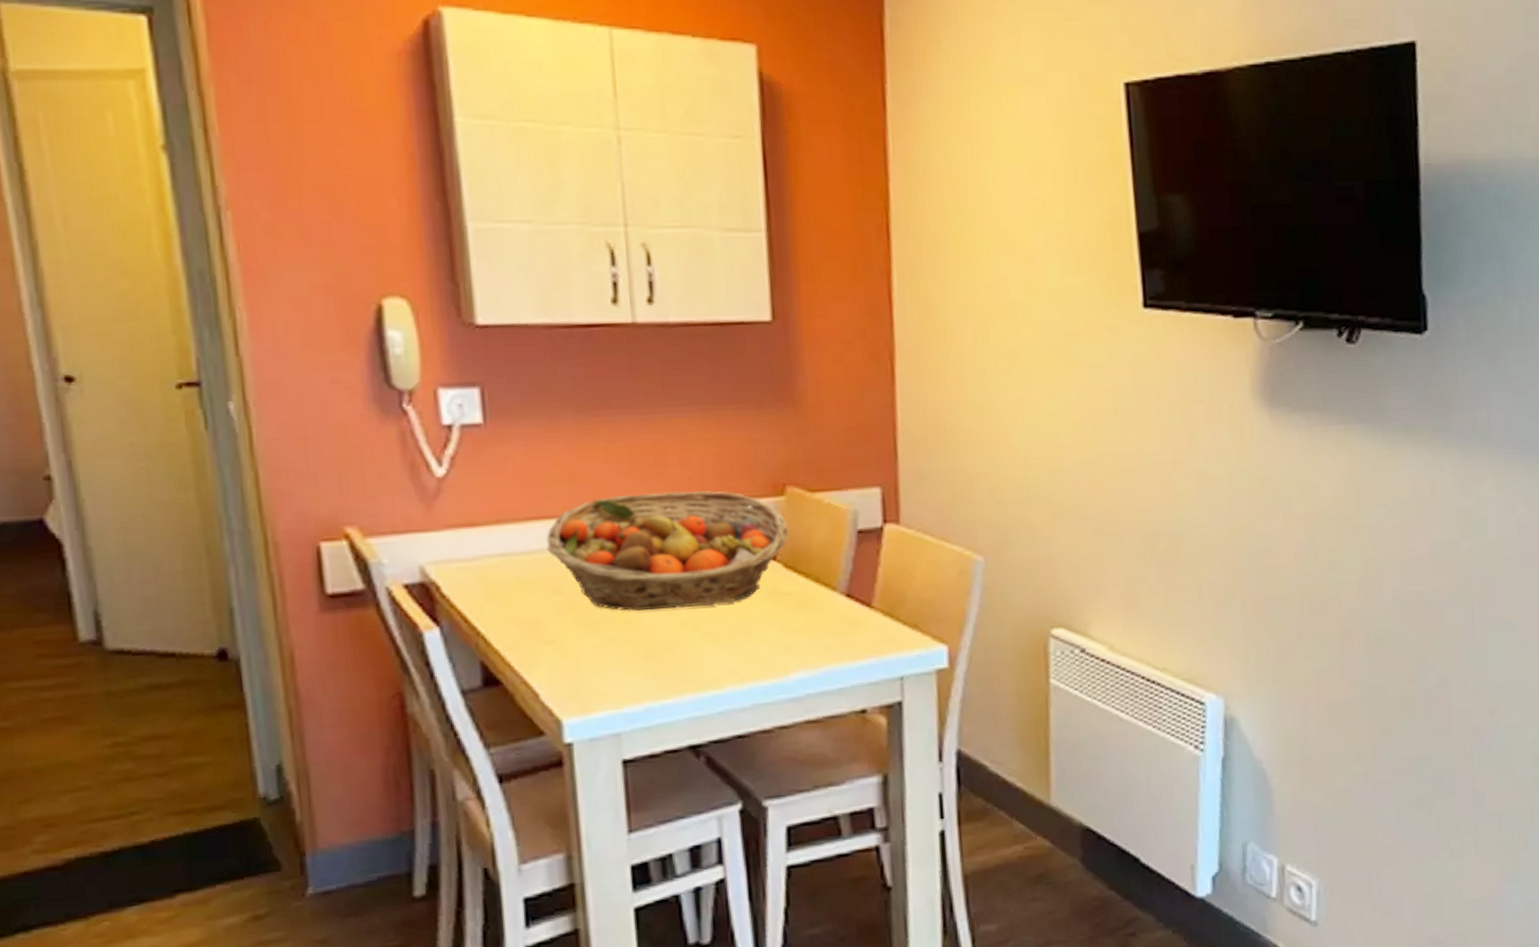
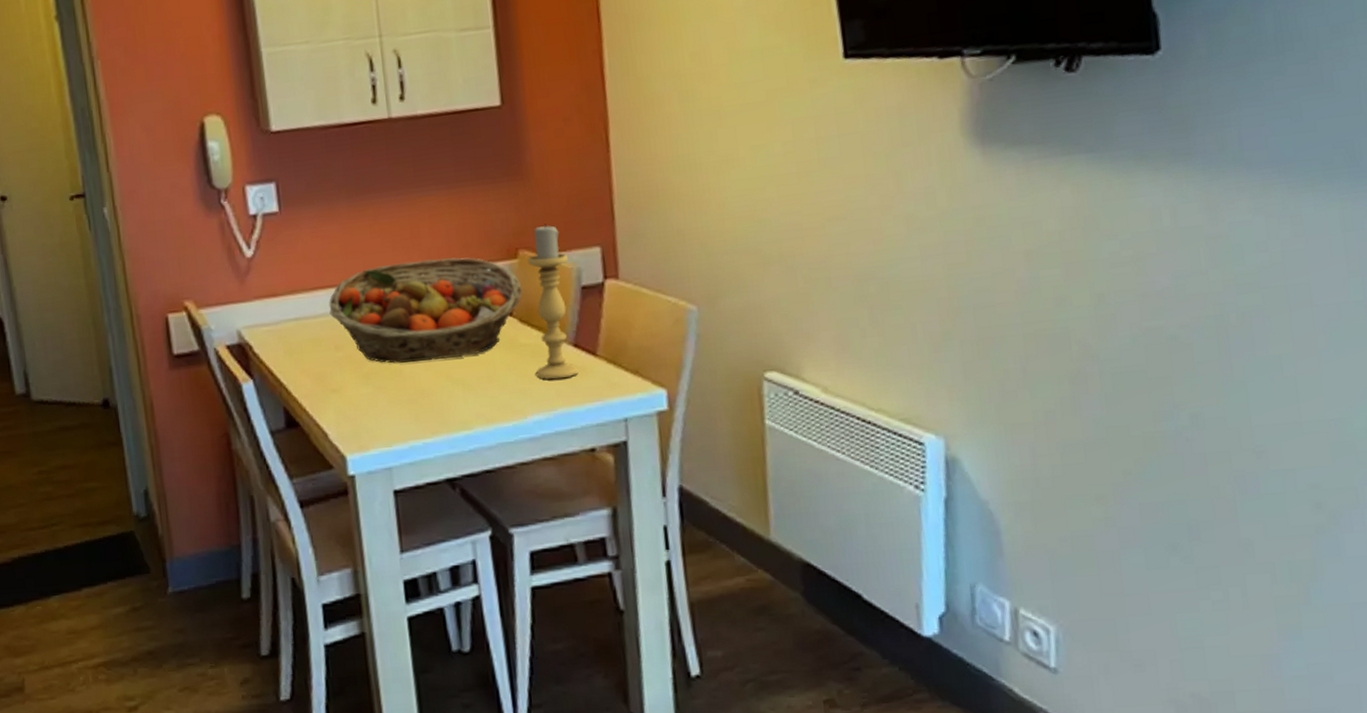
candle holder: none [796,458,851,633] -> present [527,223,579,380]

